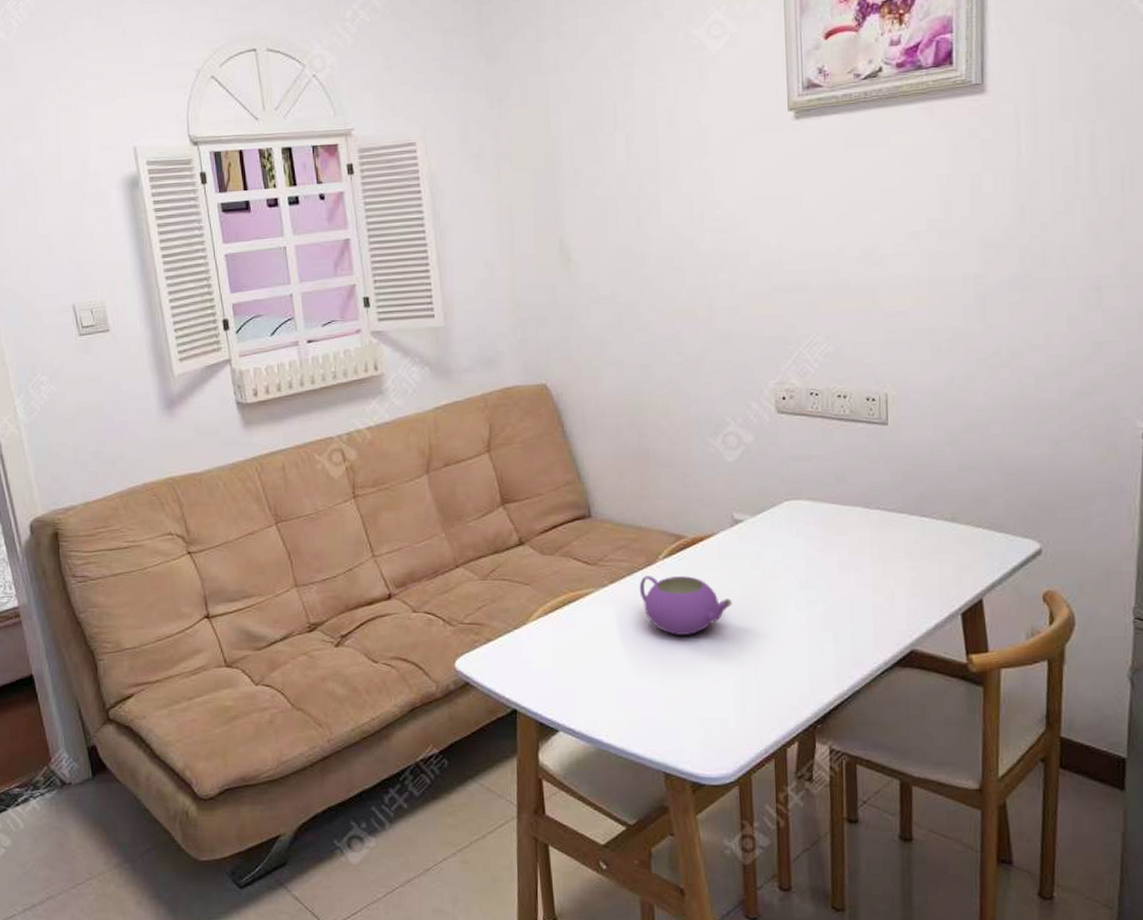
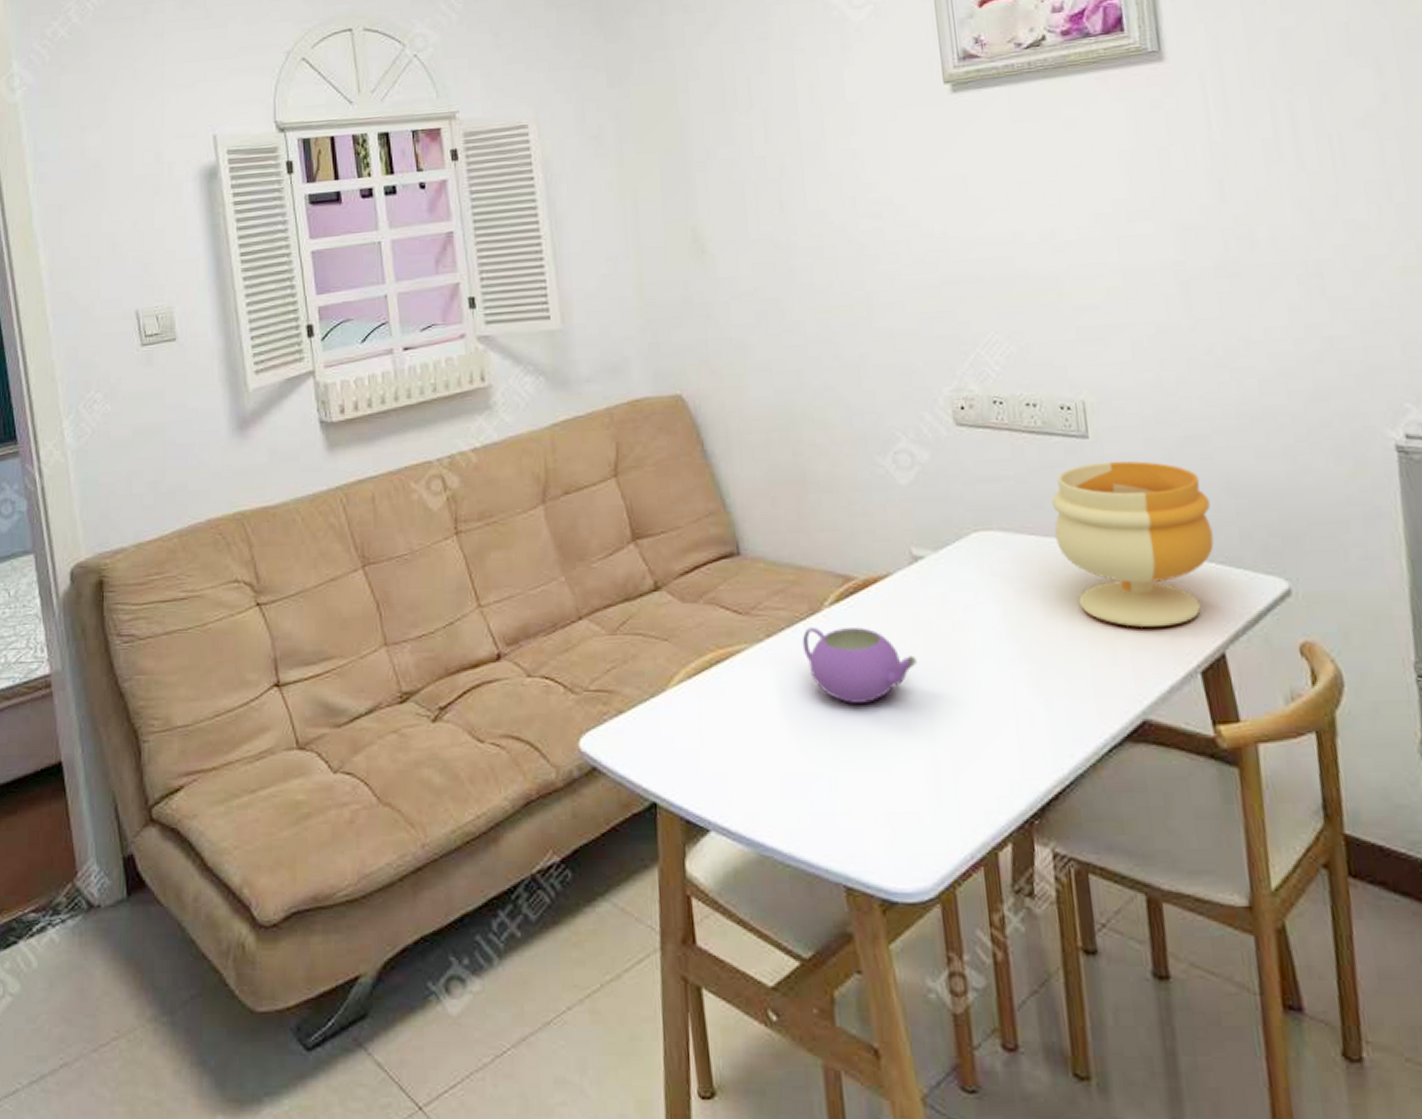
footed bowl: none [852,444,983,578] -> present [1052,461,1214,627]

